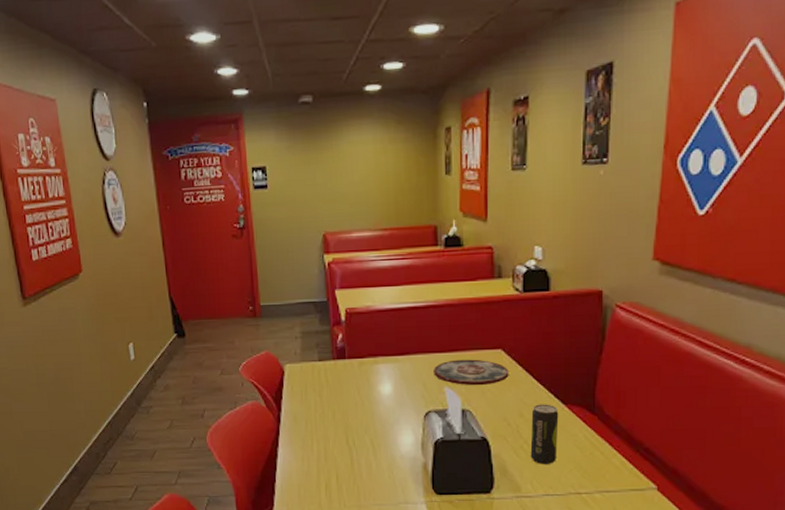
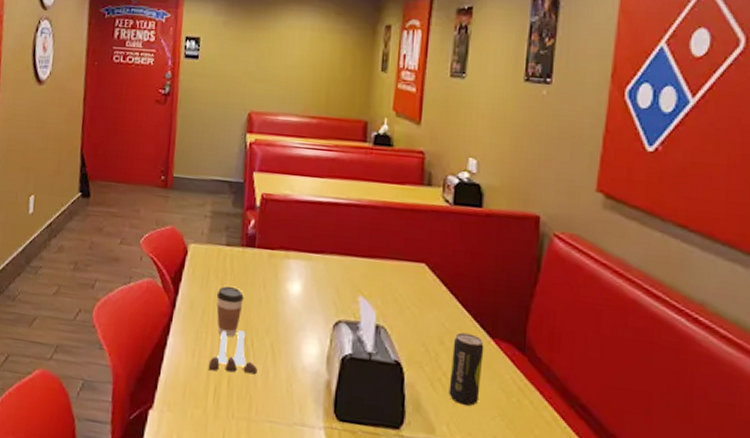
coffee cup: none [316,397,341,441] -> present [216,286,244,337]
salt and pepper shaker set: none [317,433,361,471] -> present [208,330,257,374]
plate: present [434,359,509,385] -> none [348,267,432,302]

